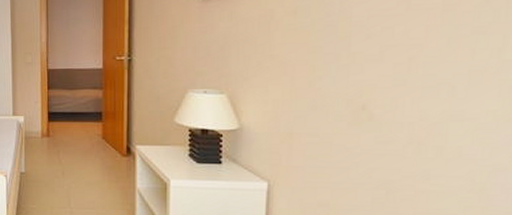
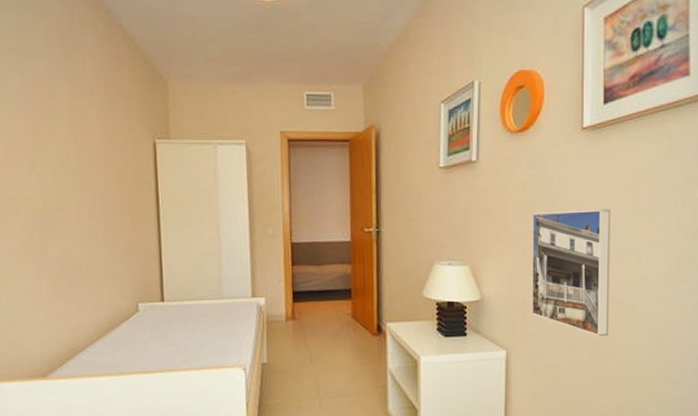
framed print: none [301,35,413,178] -> present [532,209,611,337]

